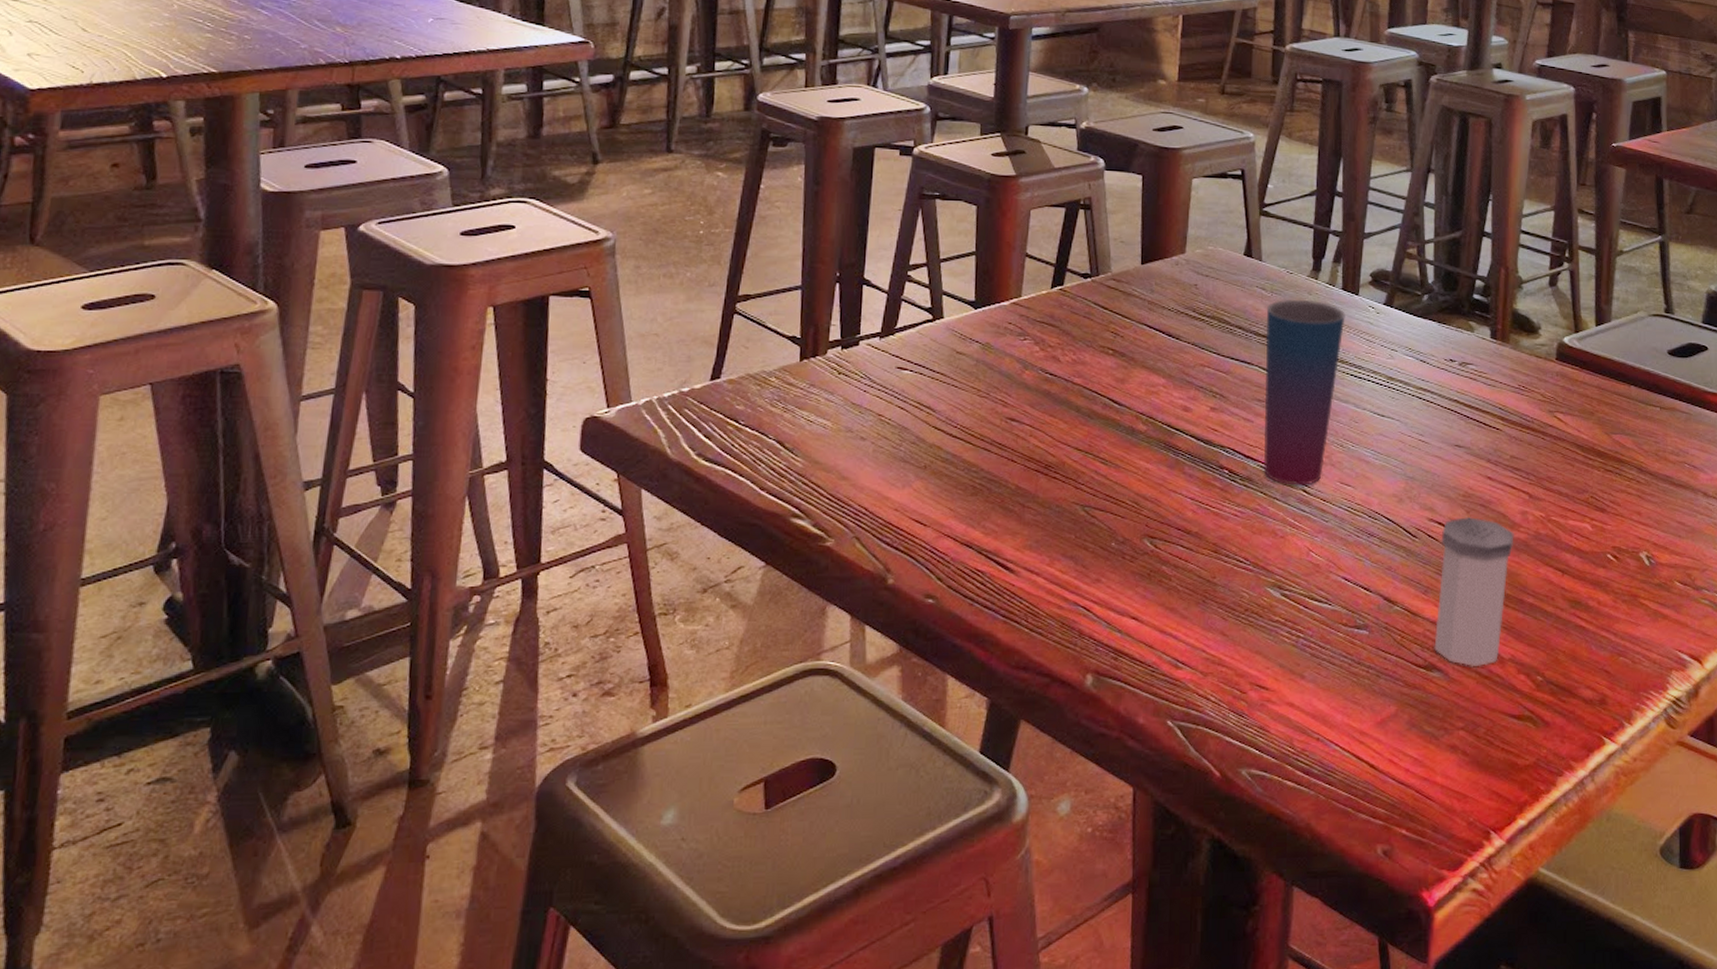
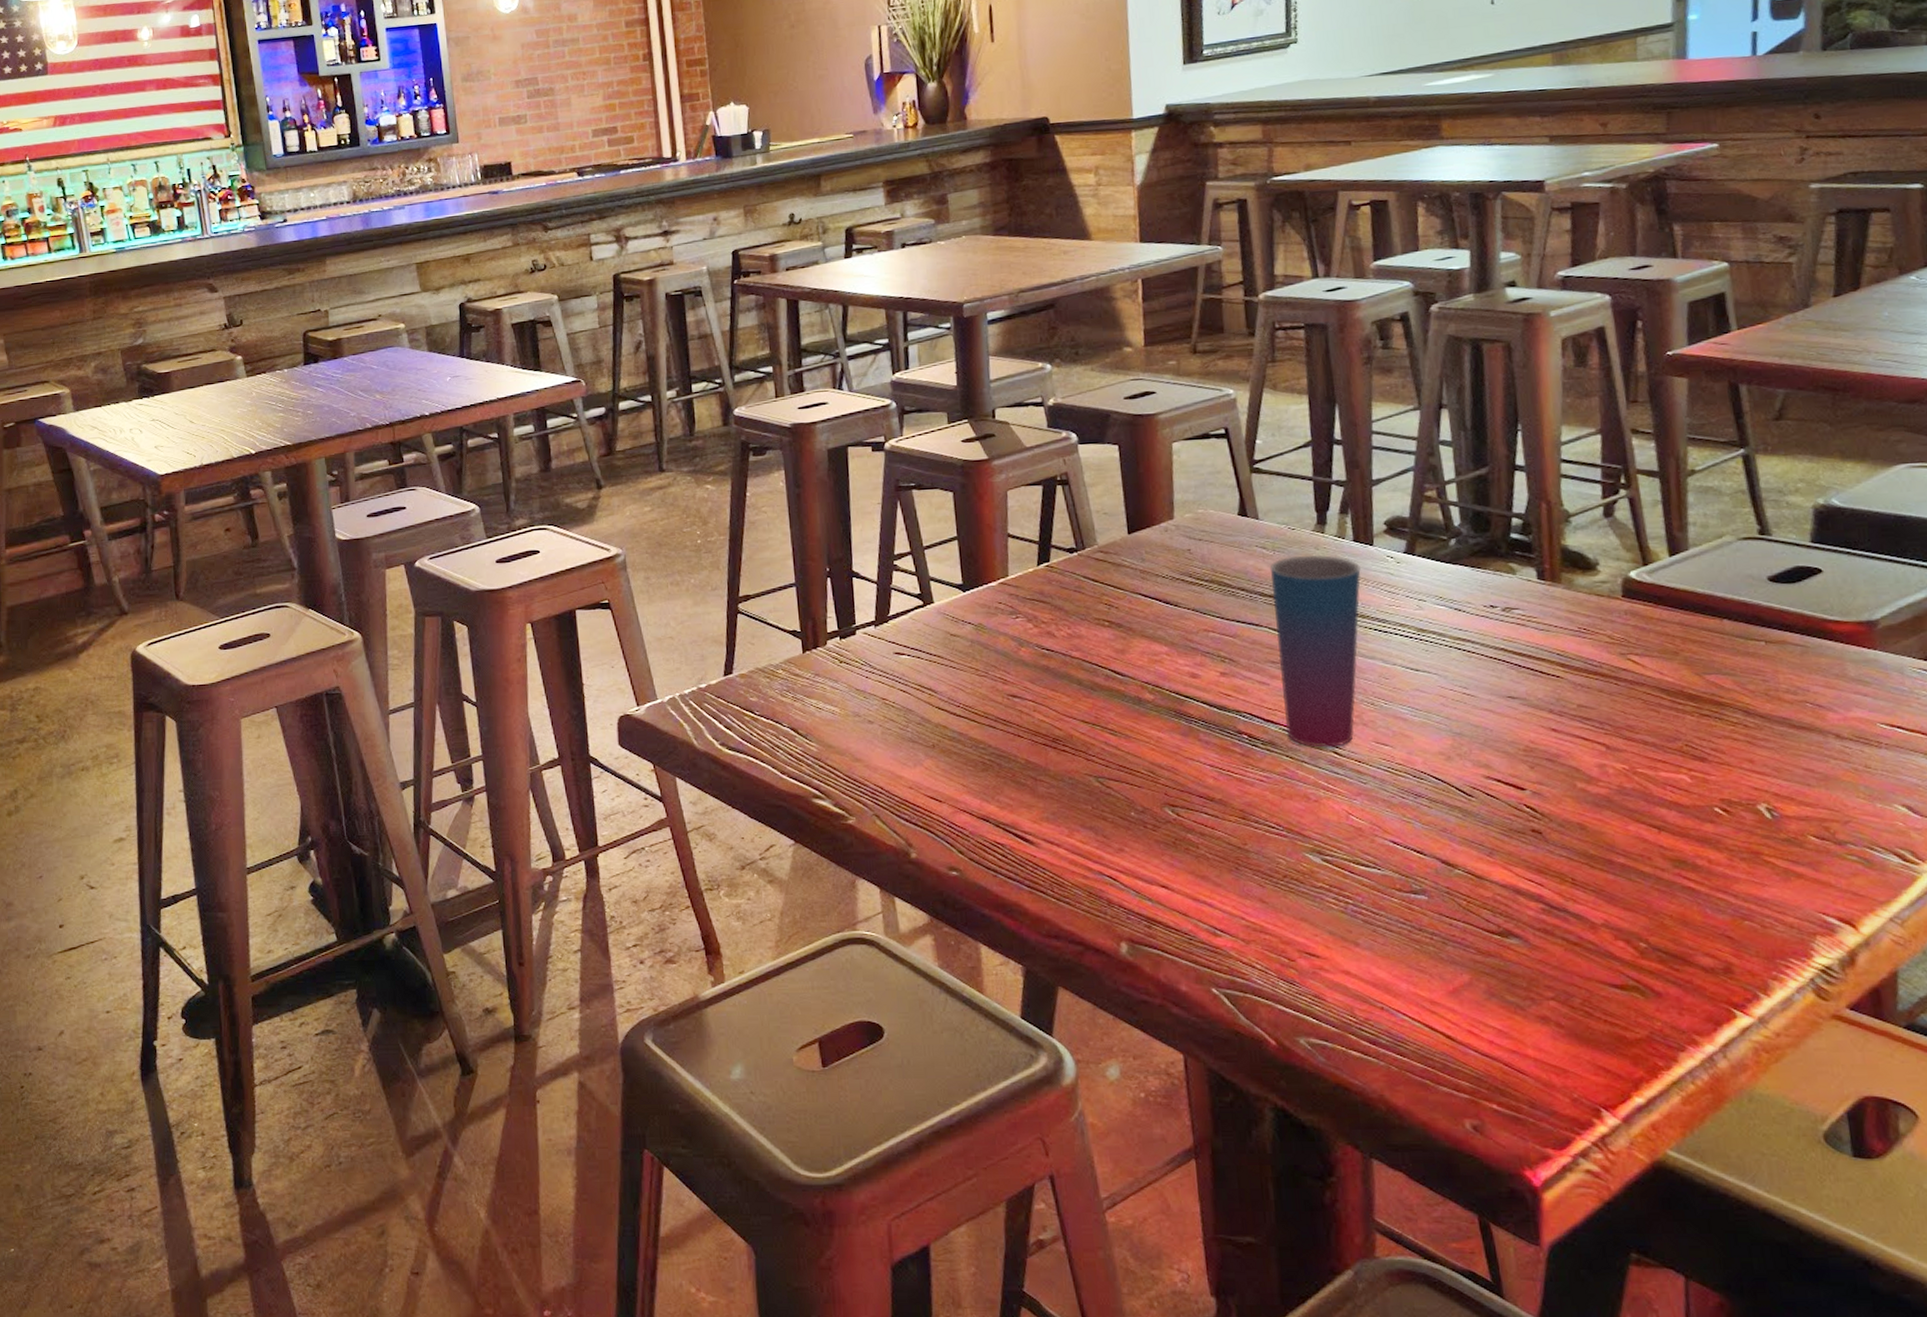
salt shaker: present [1434,517,1514,666] -> none [1502,773,1594,932]

